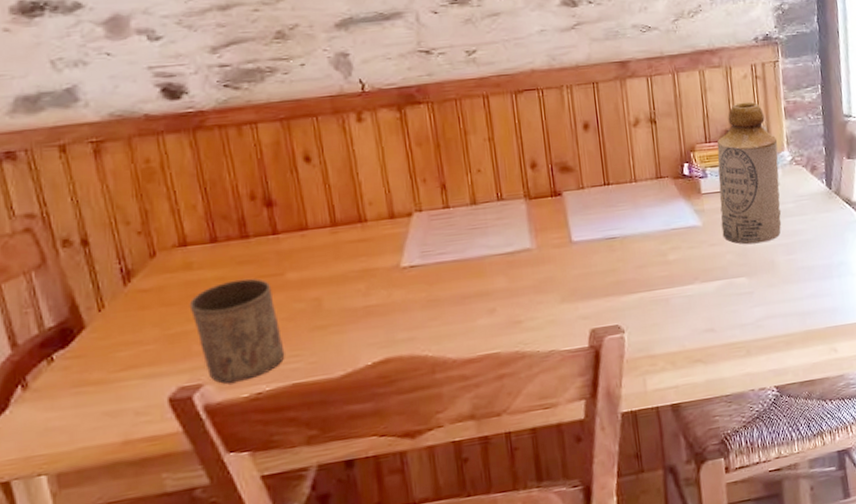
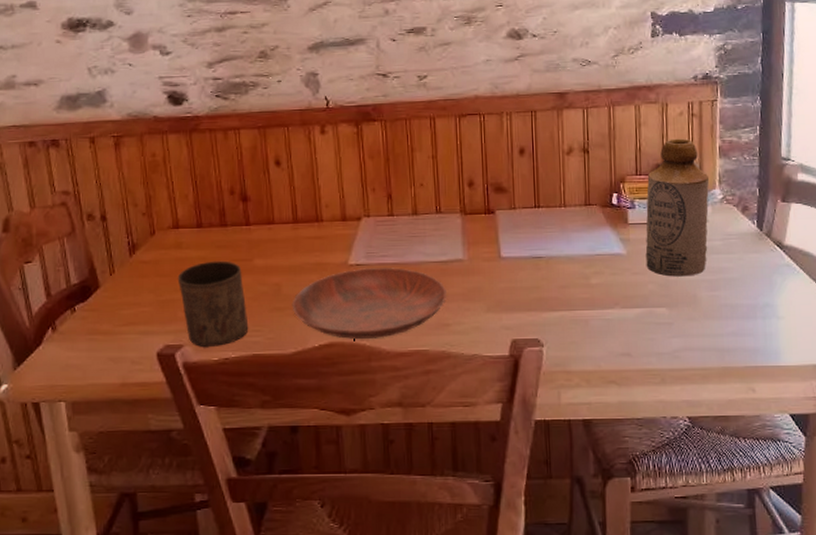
bowl: none [336,265,516,352] -> present [292,268,446,339]

